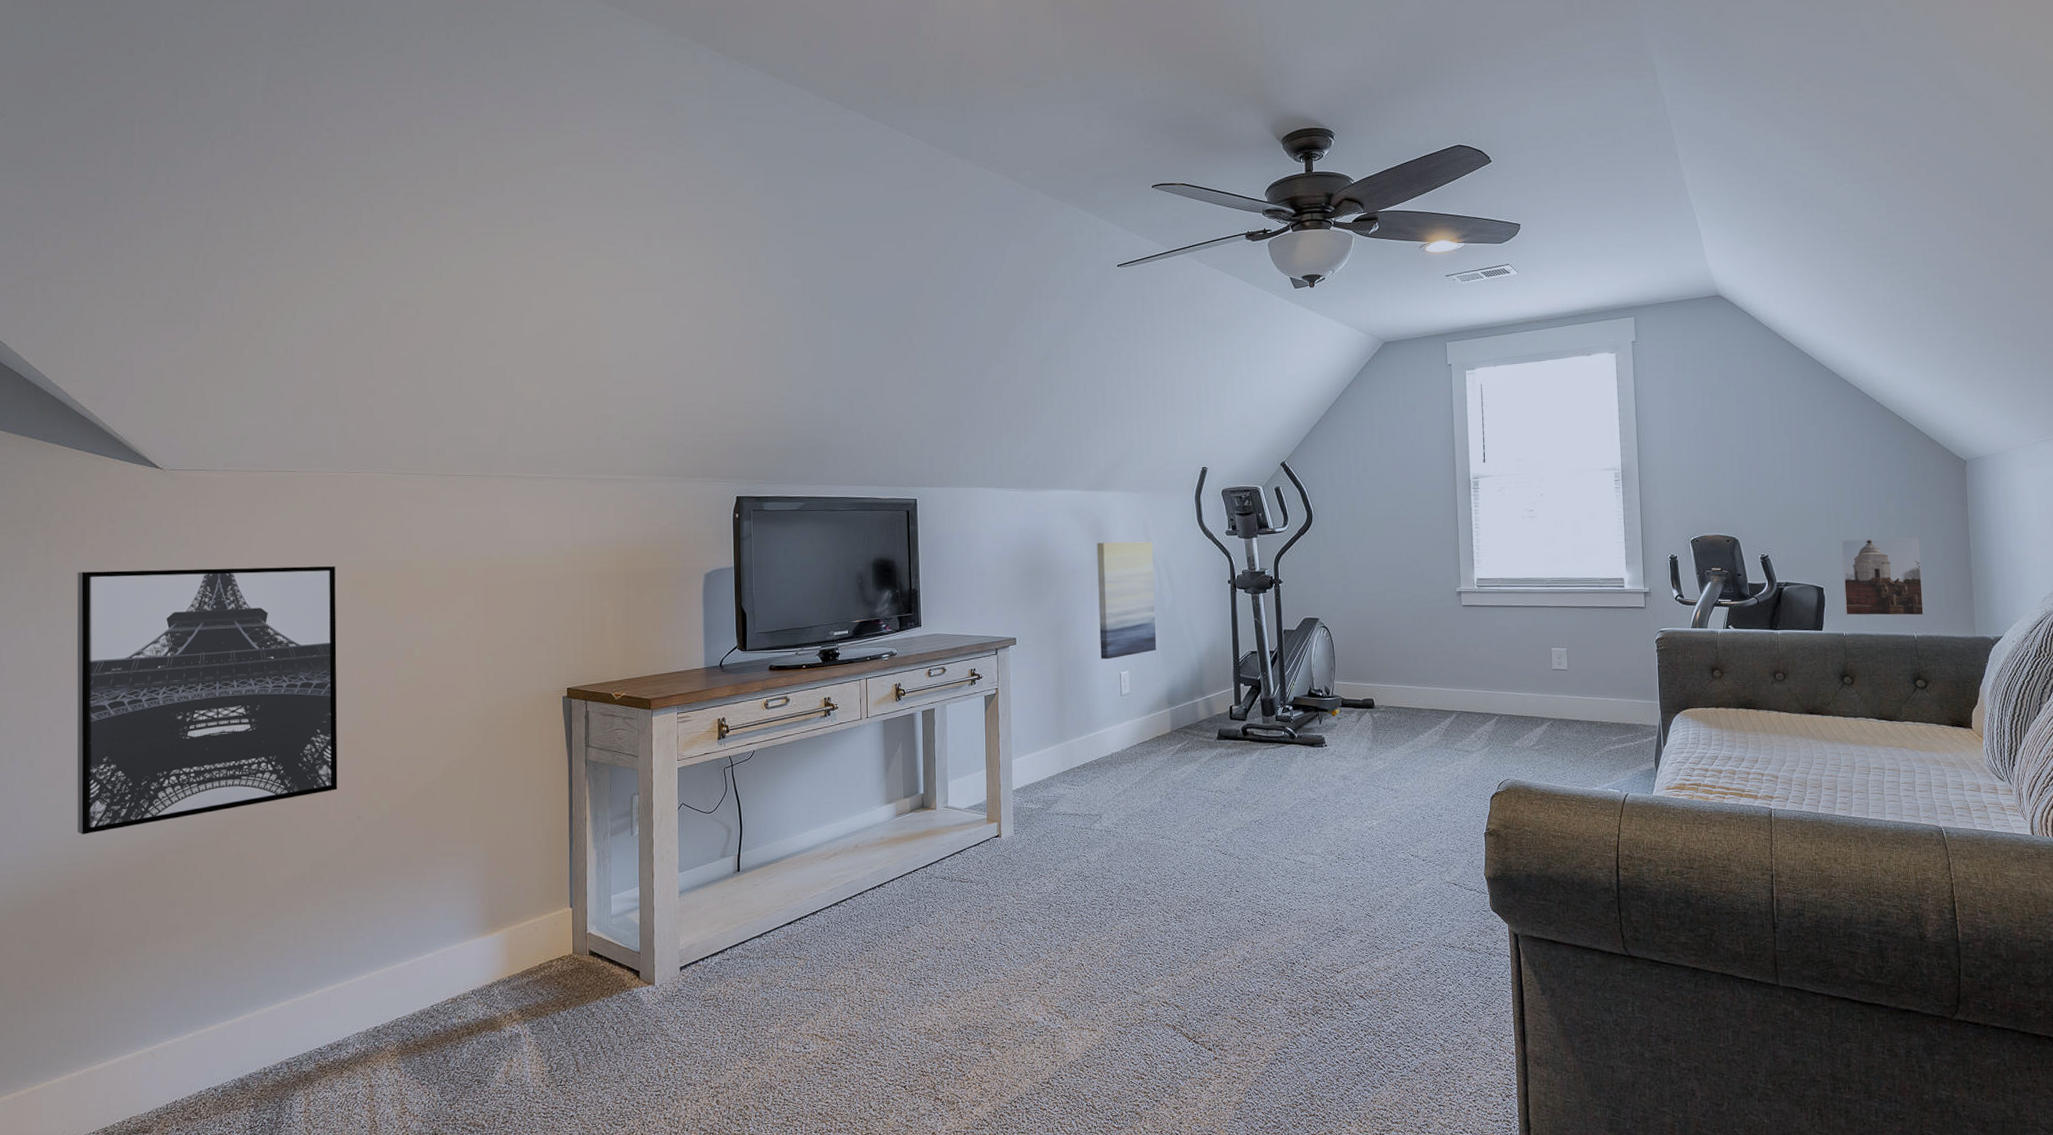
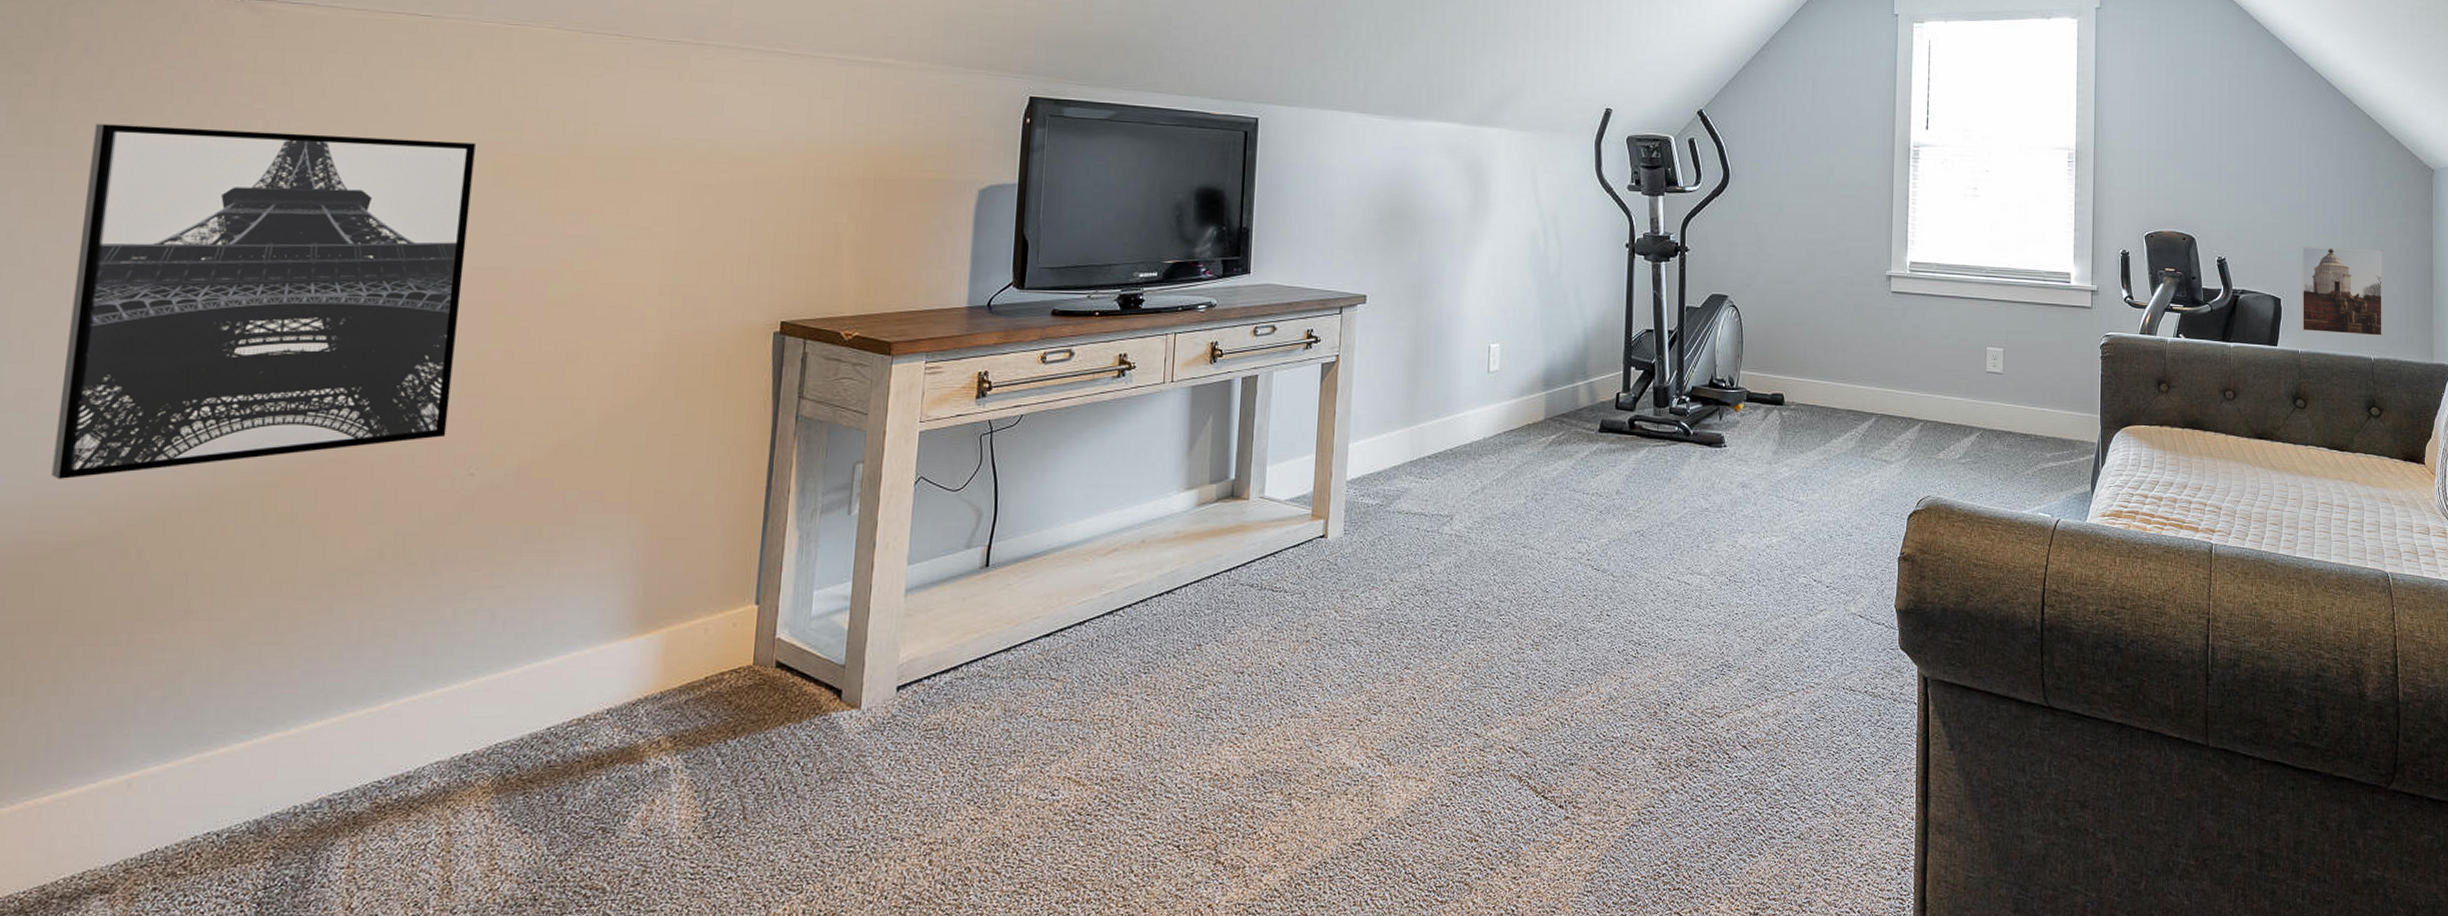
wall art: present [1096,541,1157,660] -> none [1467,187,1541,329]

